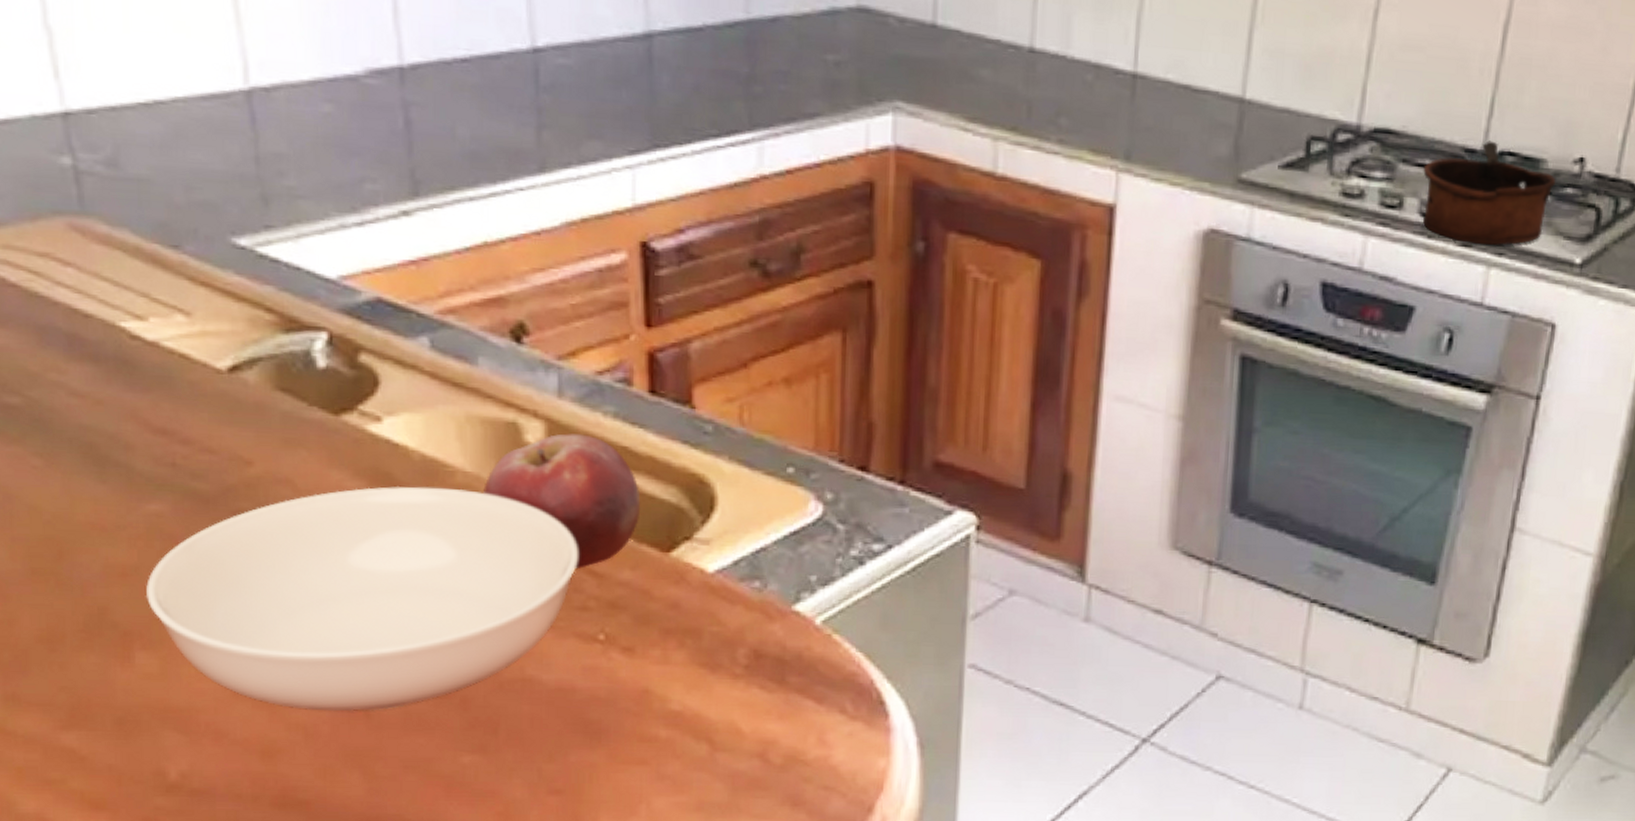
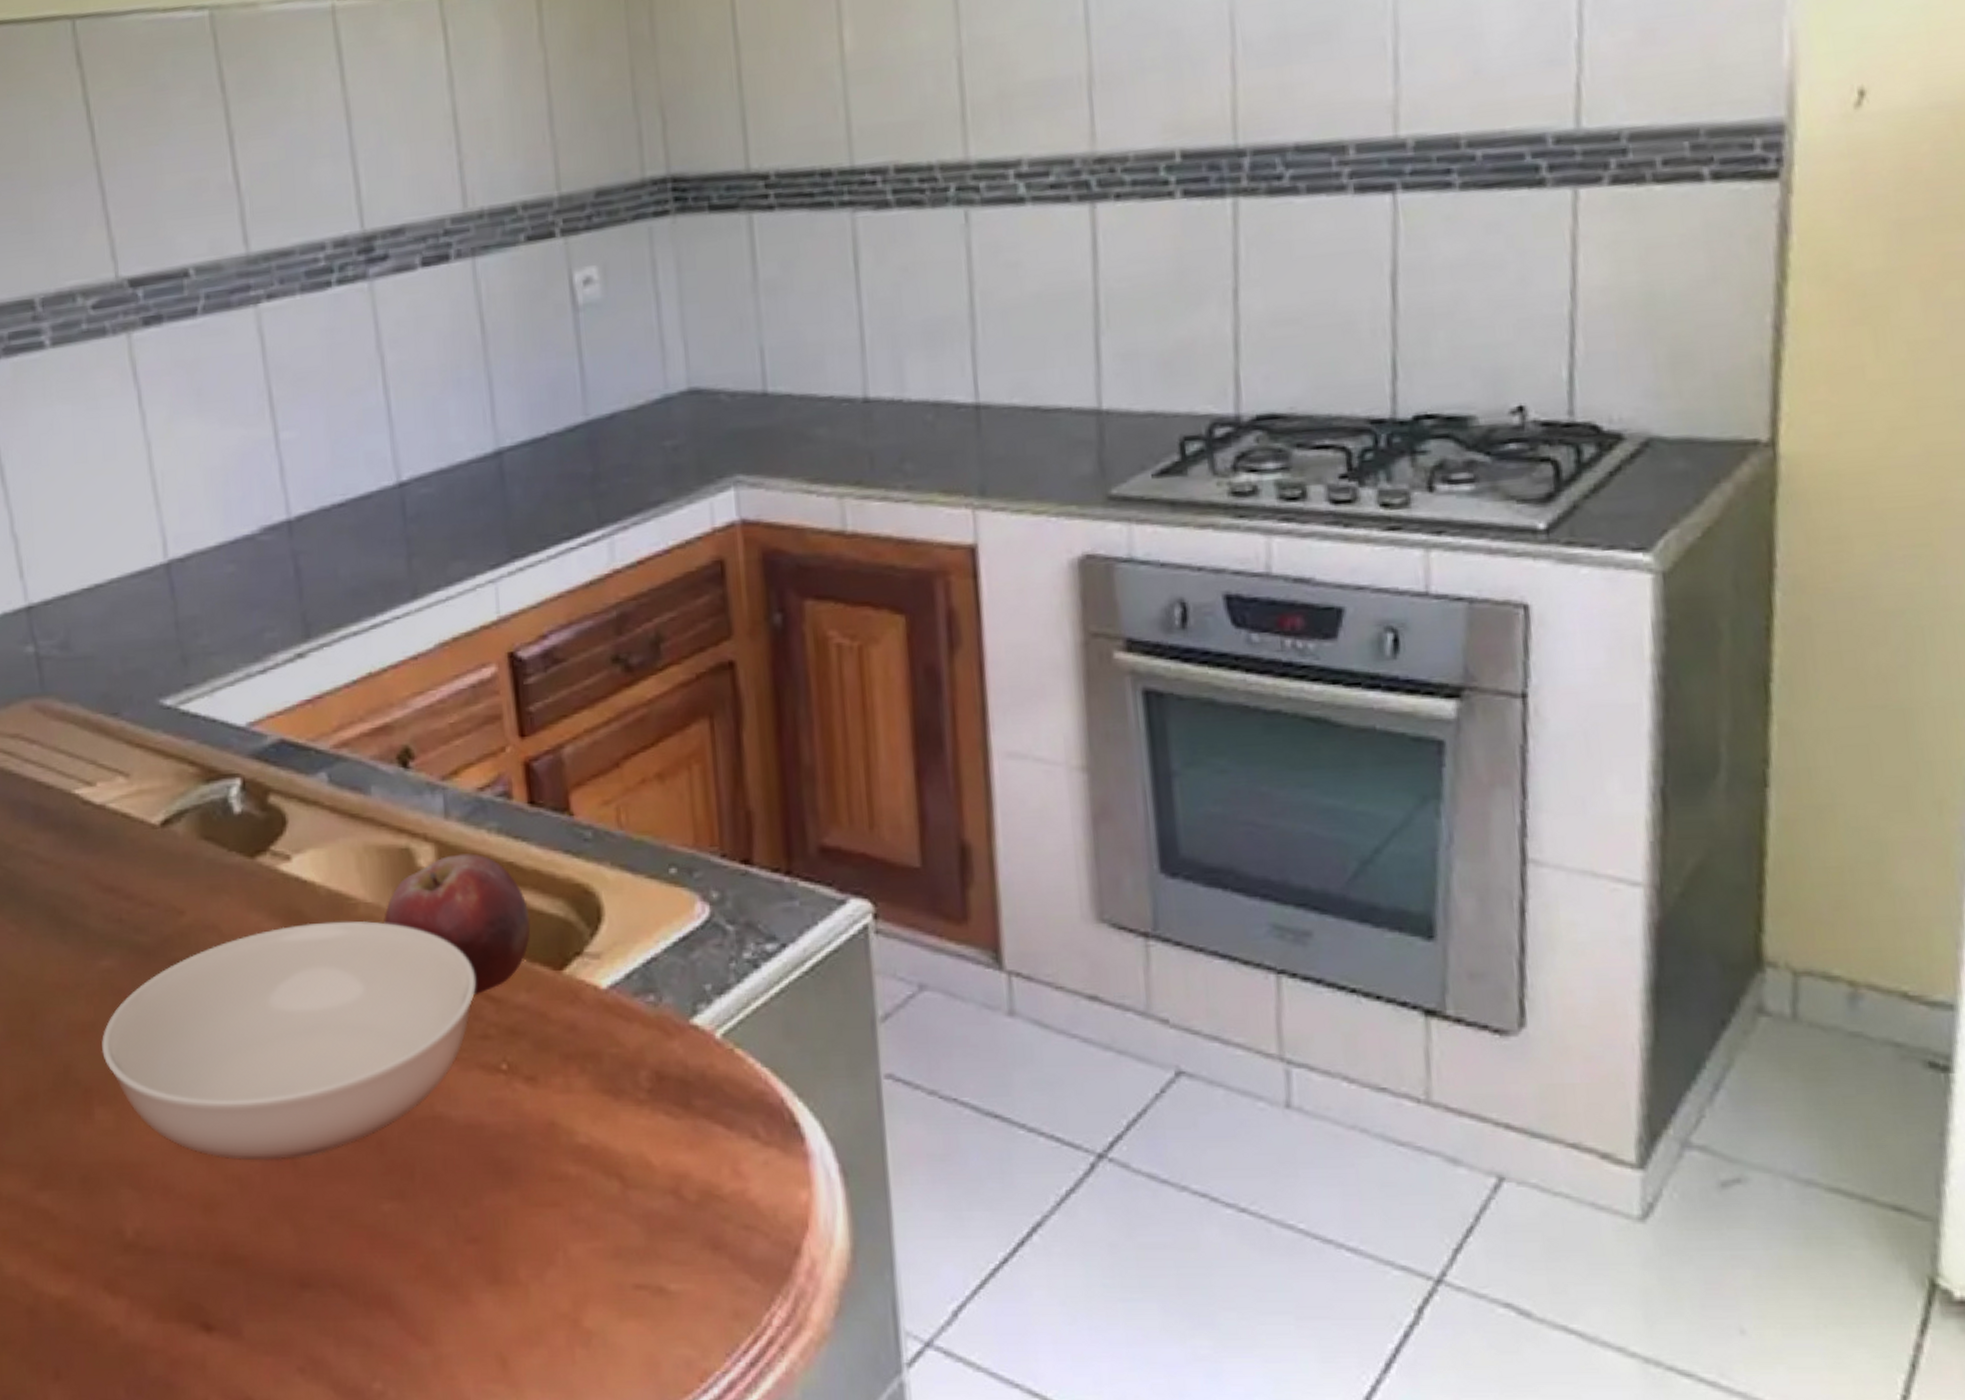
cooking pot: present [1422,140,1556,246] -> none [1322,406,1494,527]

